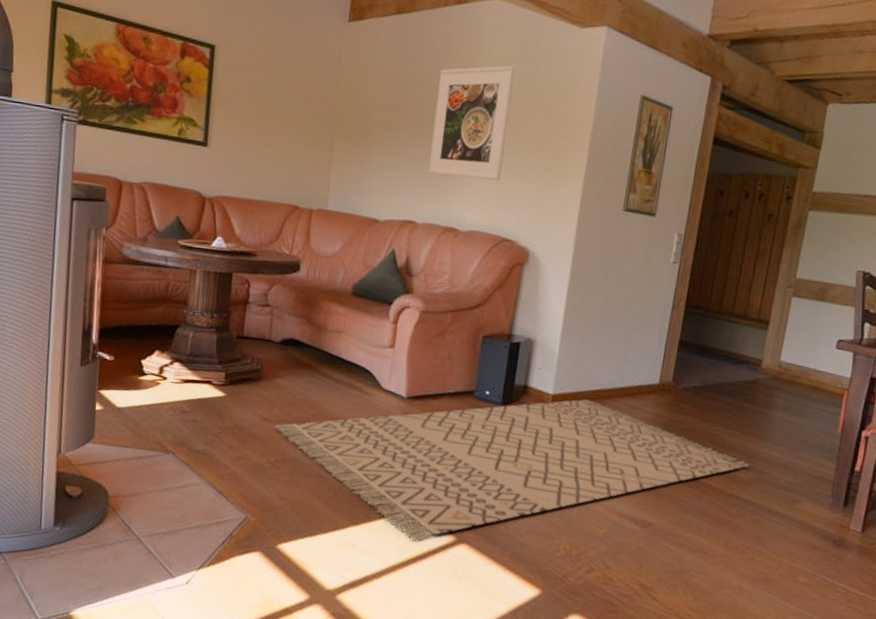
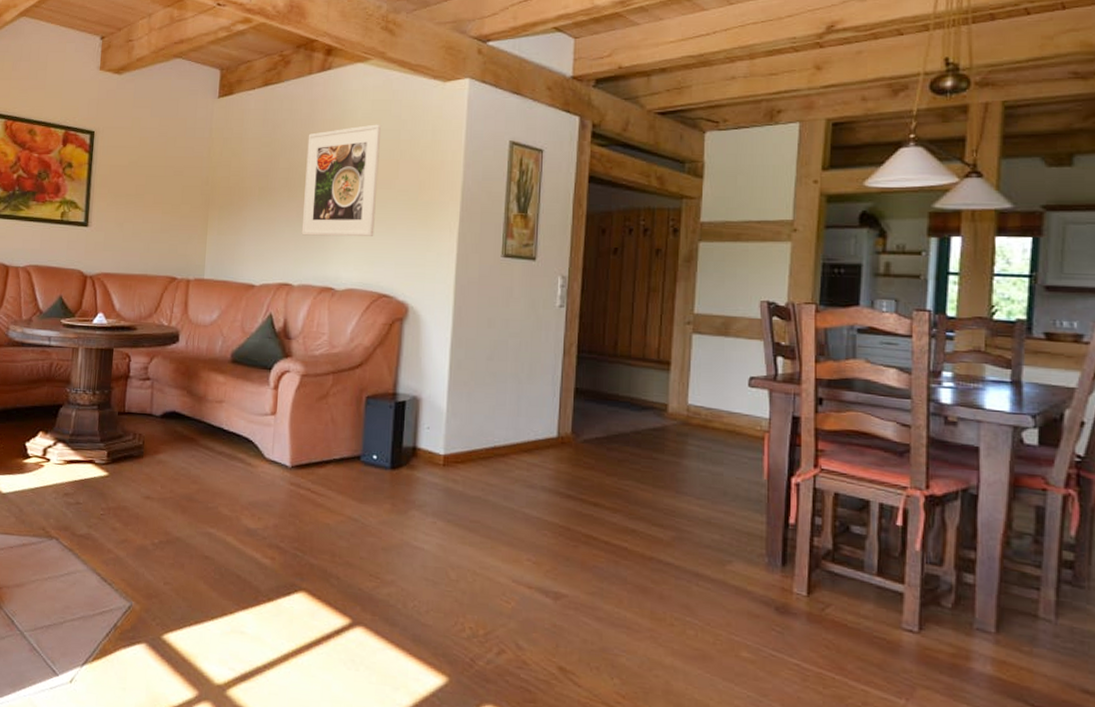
rug: present [275,399,750,540] -> none [158,458,668,624]

